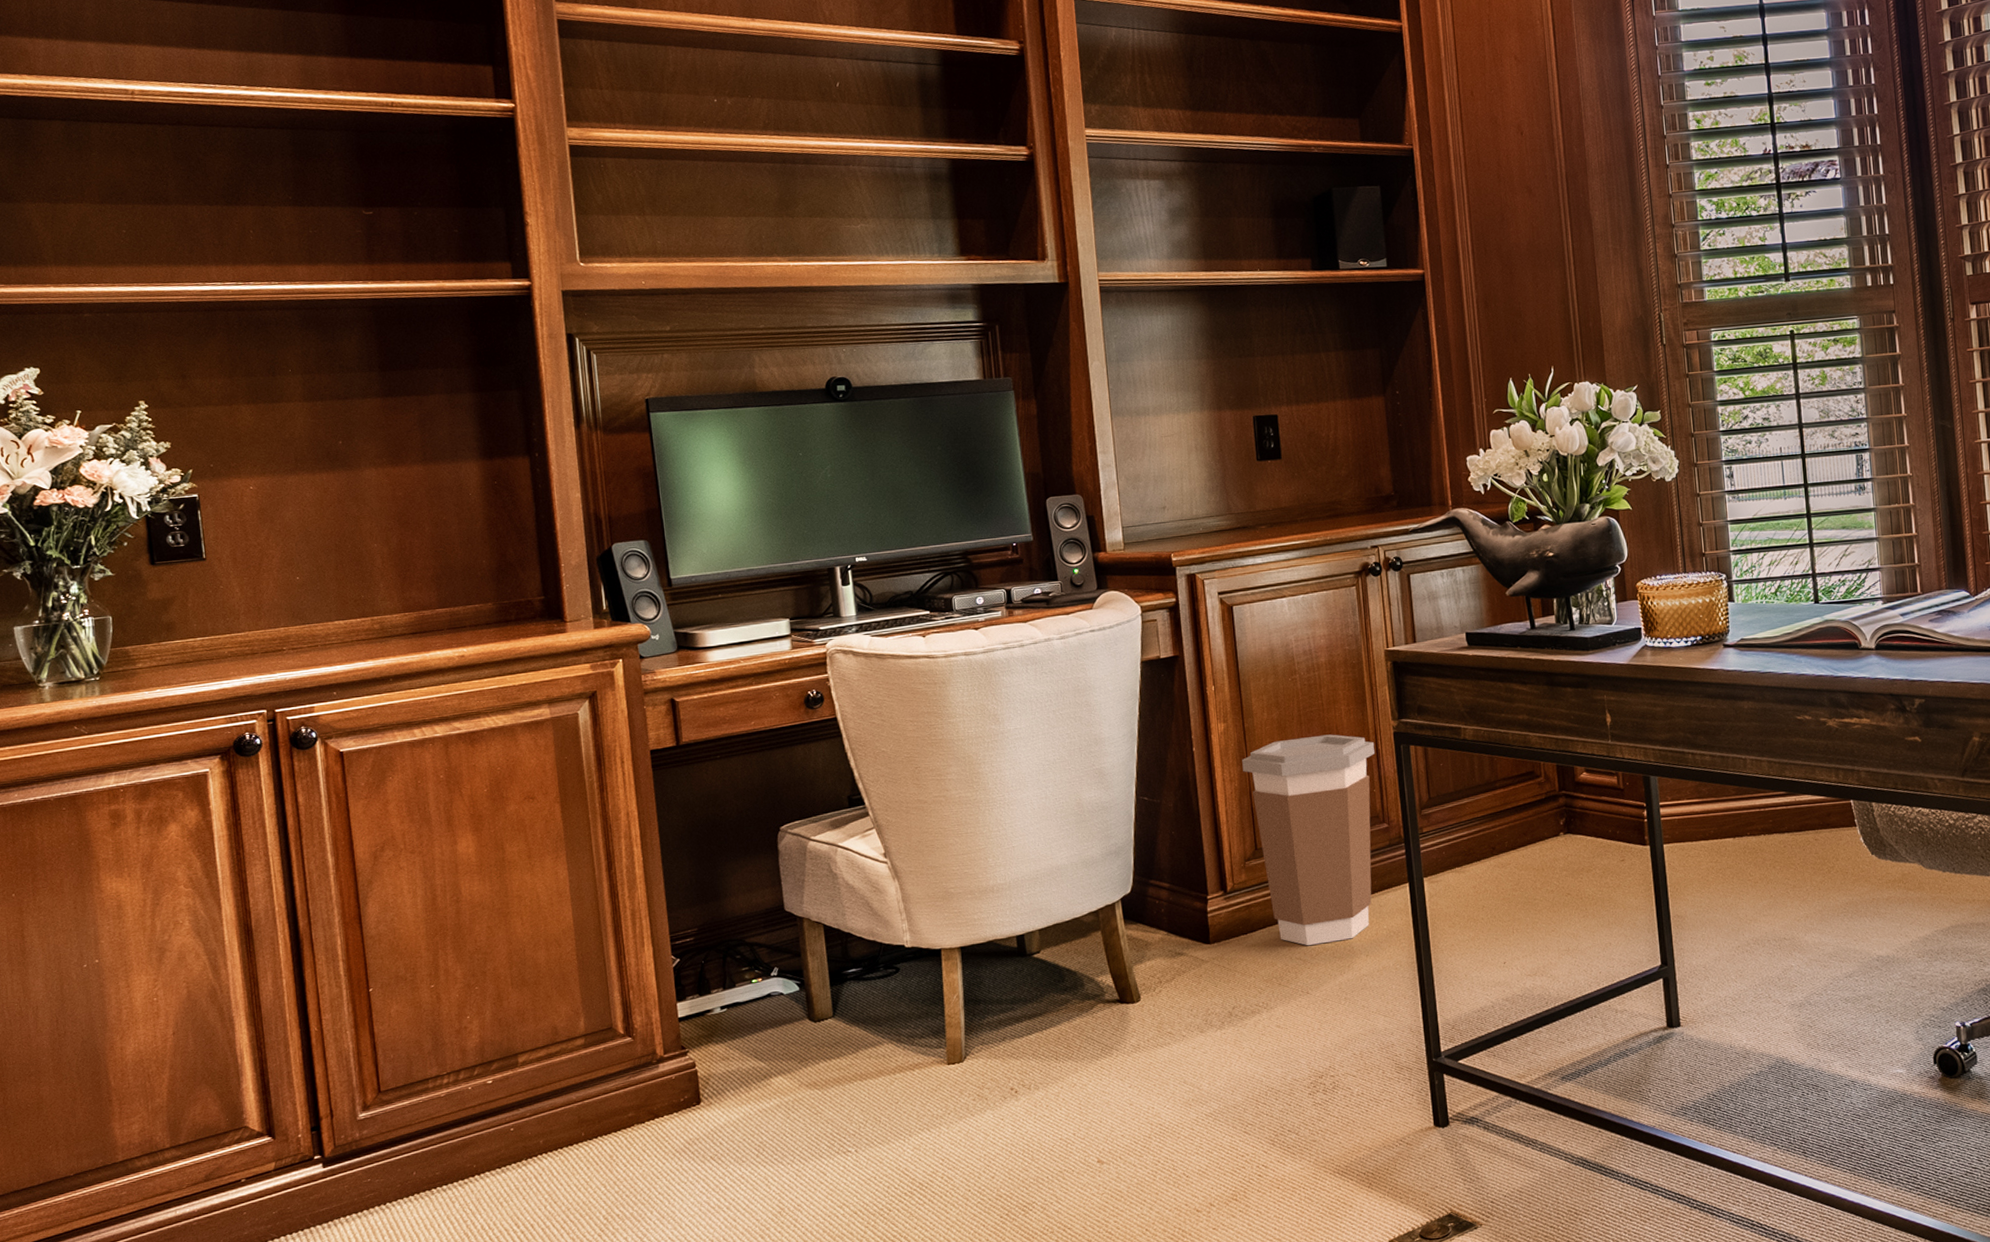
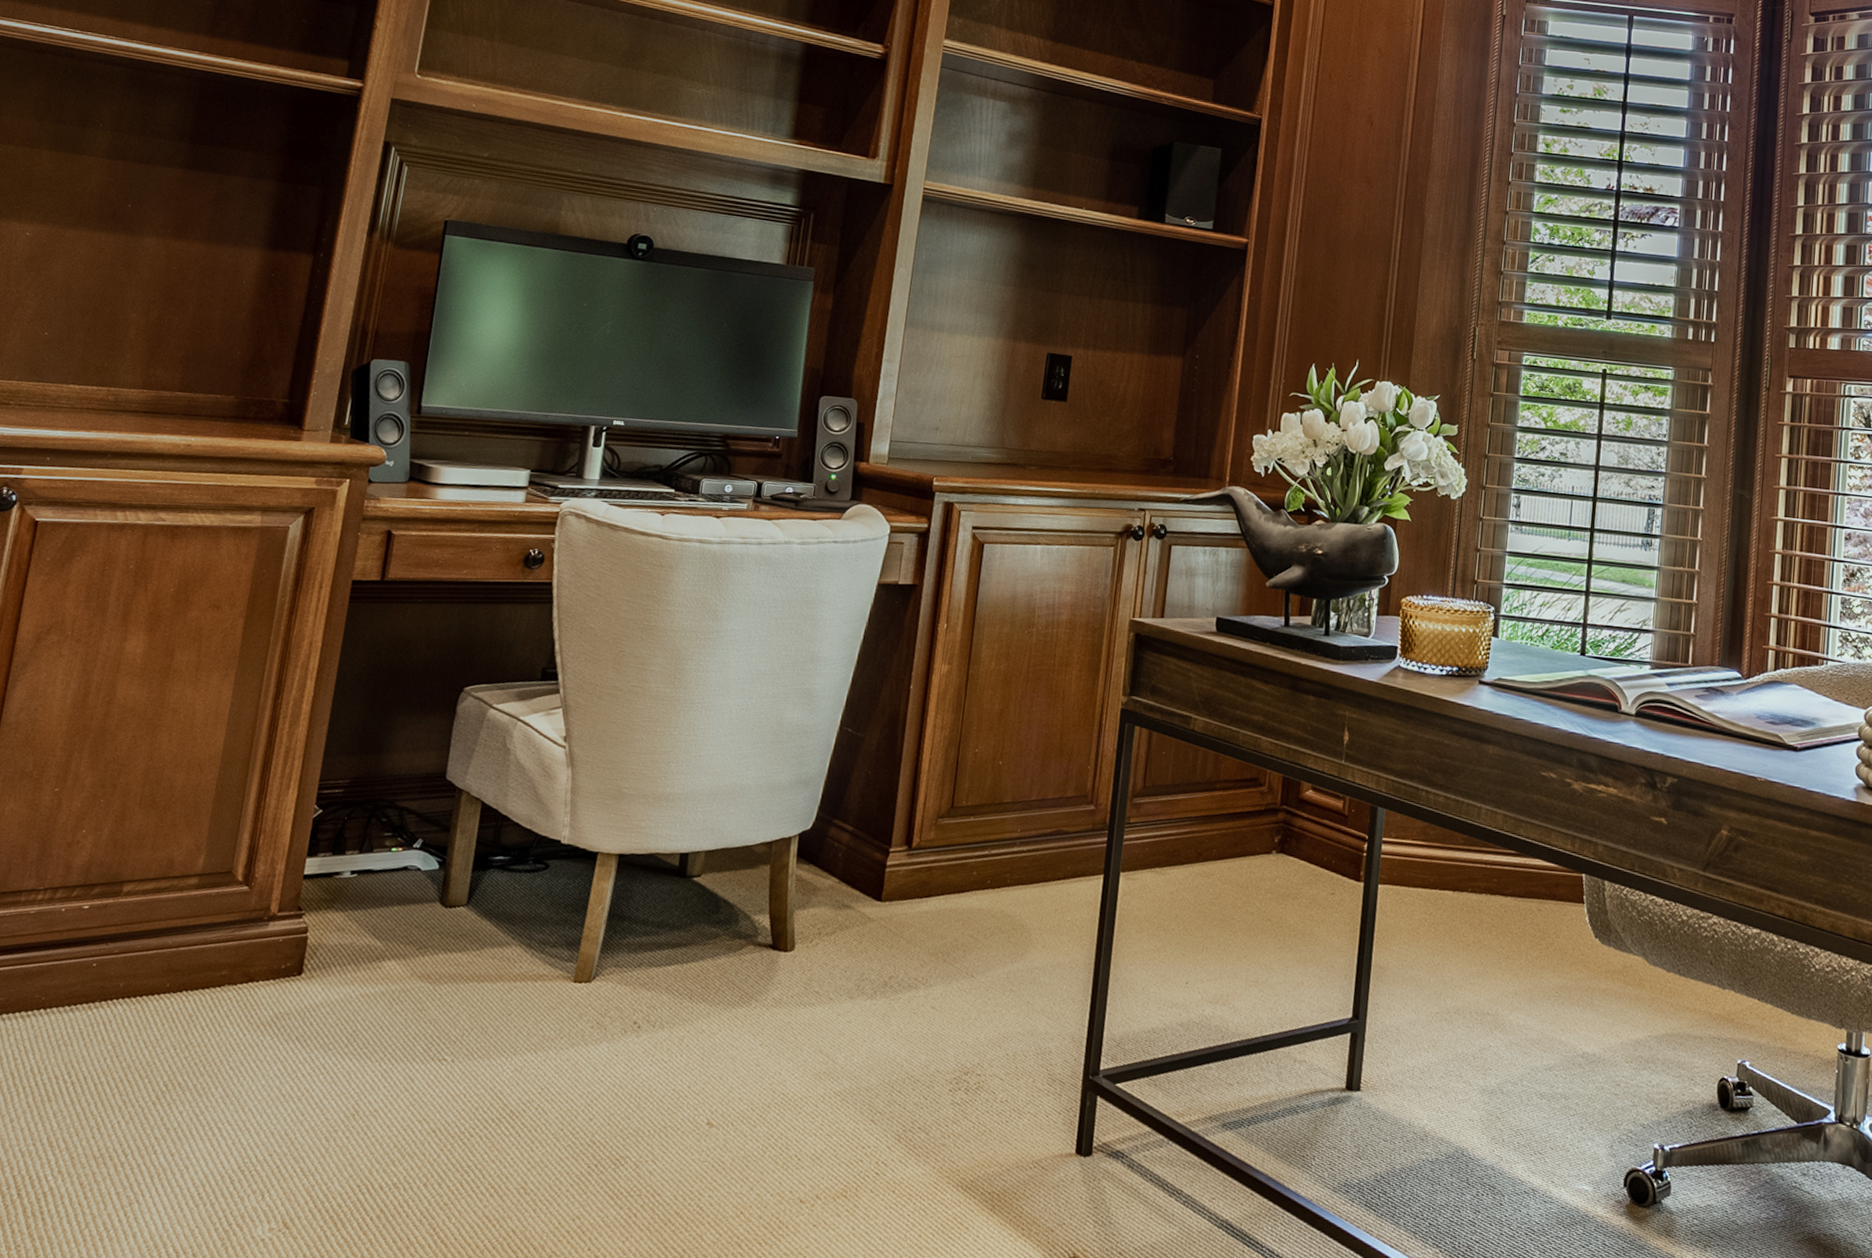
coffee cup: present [1242,734,1376,946] -> none [954,694,1099,925]

